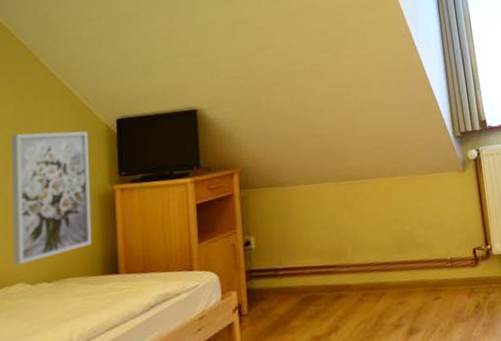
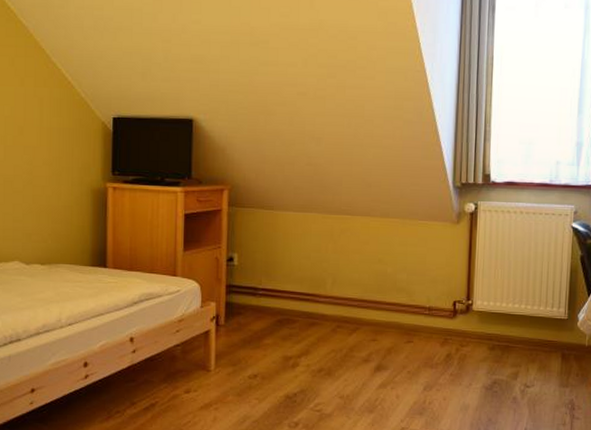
wall art: present [10,131,92,266] -> none [9,118,84,245]

